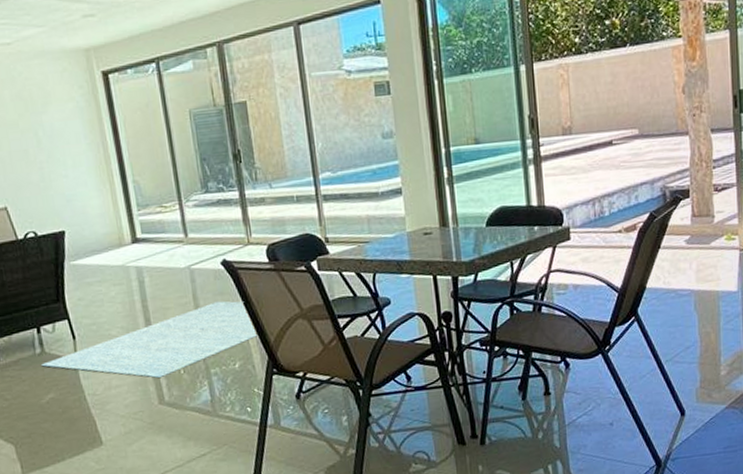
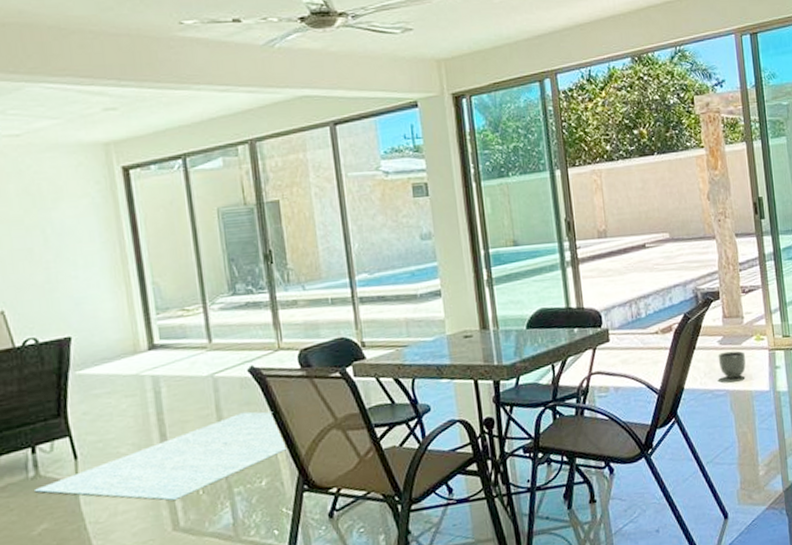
planter: none [684,250,713,280] -> present [718,351,746,380]

